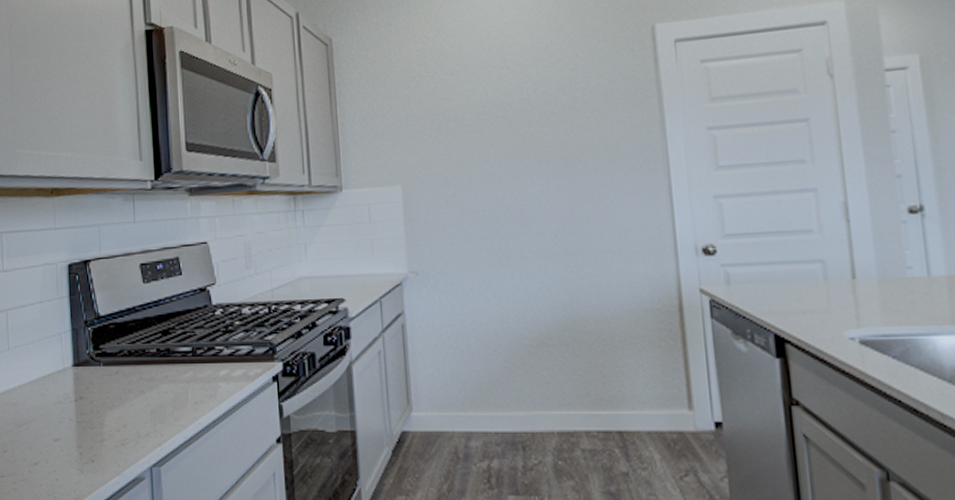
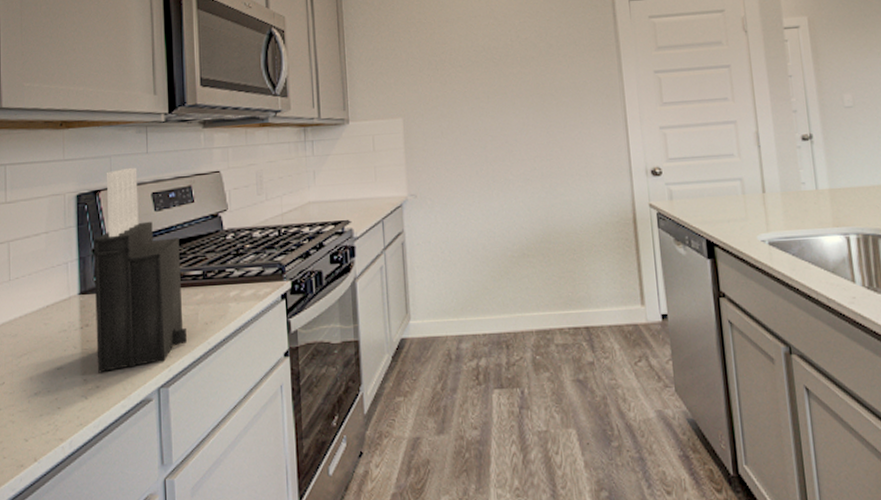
knife block: none [84,236,177,448] -> present [93,167,187,373]

